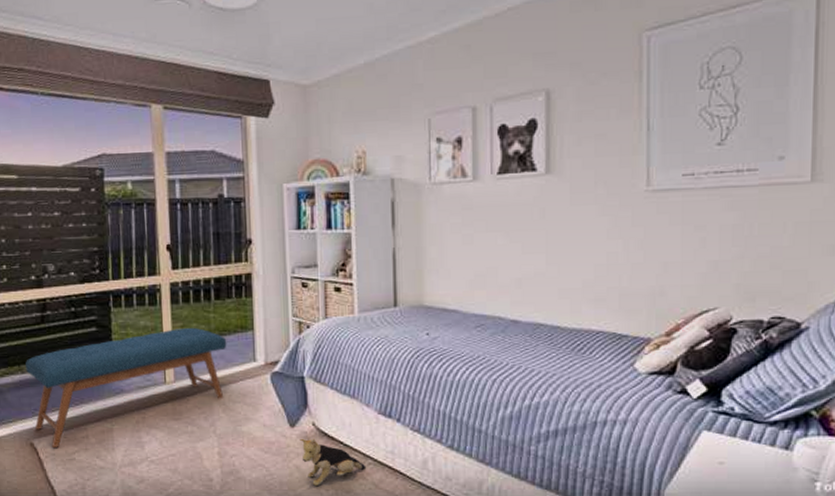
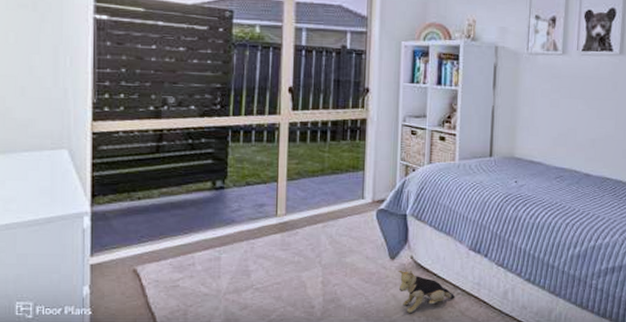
bench: present [25,327,227,447] -> none [136,164,339,274]

